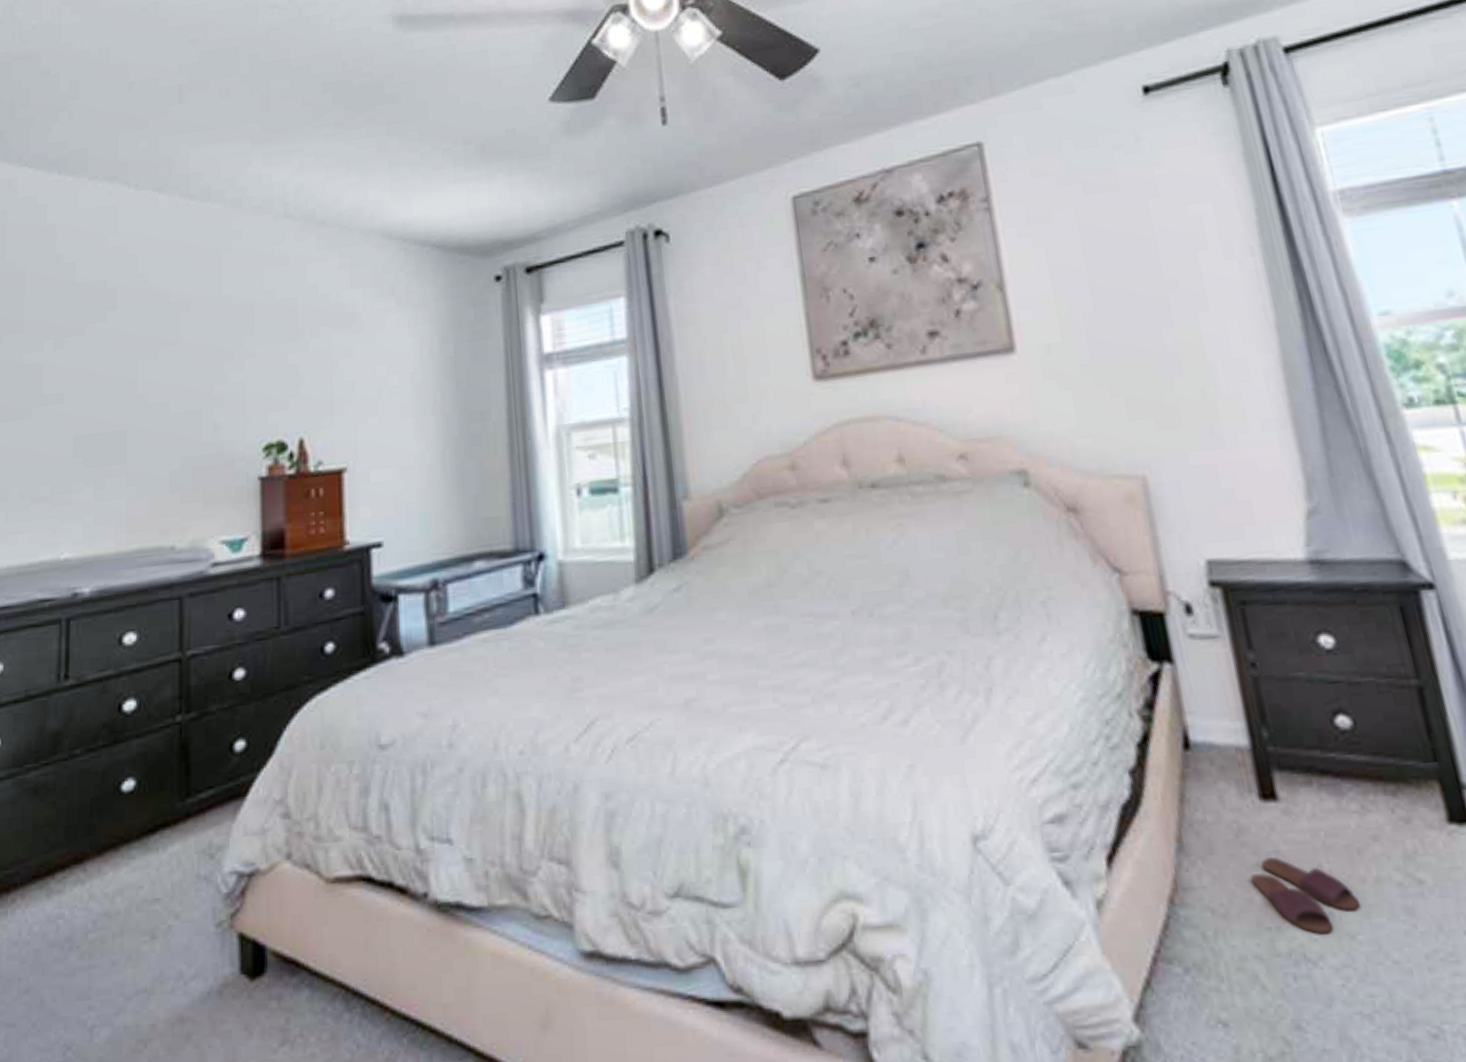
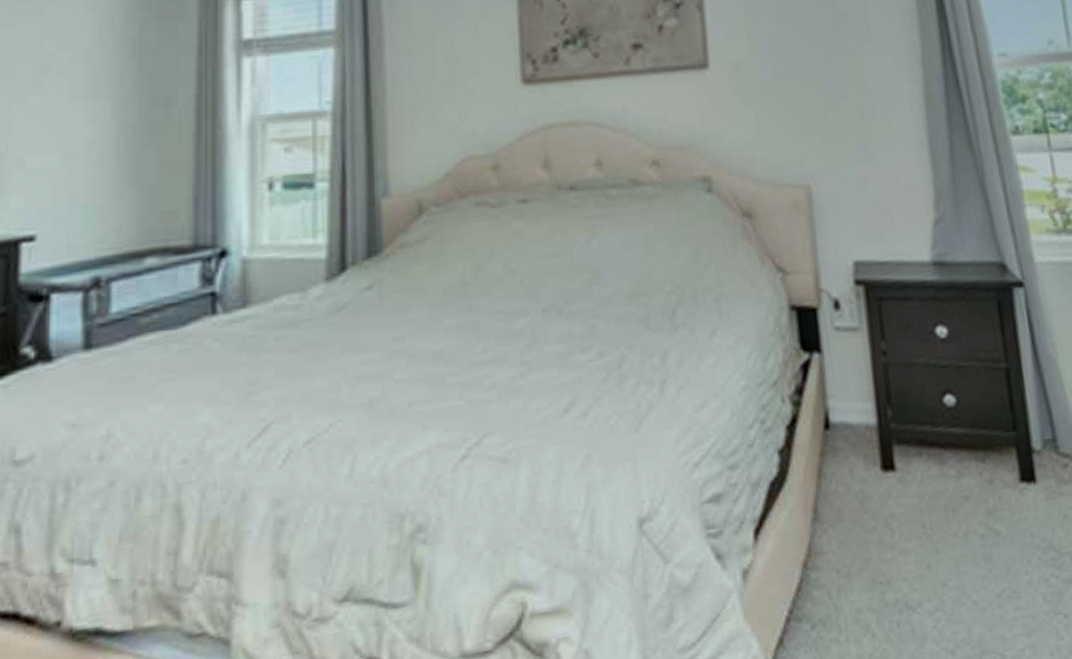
slippers: present [1250,856,1360,934] -> none [869,520,951,584]

